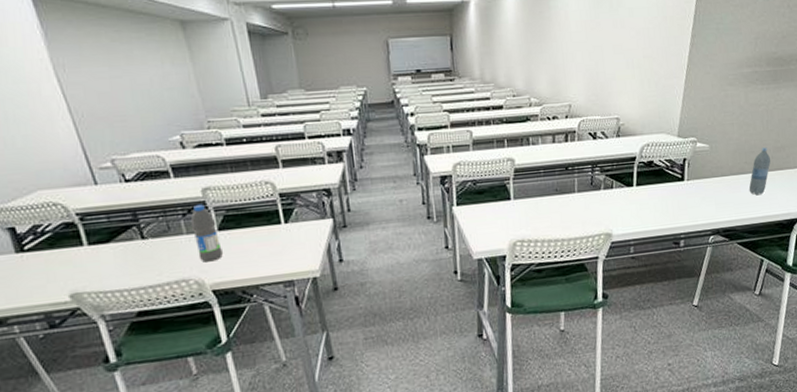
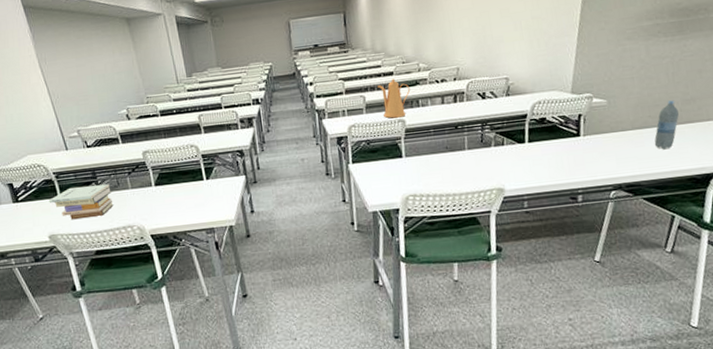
books: none [69,228,162,274] -> present [49,184,114,220]
water bottle: present [190,204,224,262] -> none [134,164,159,212]
coffee pot: none [486,113,521,157] -> present [377,79,411,119]

